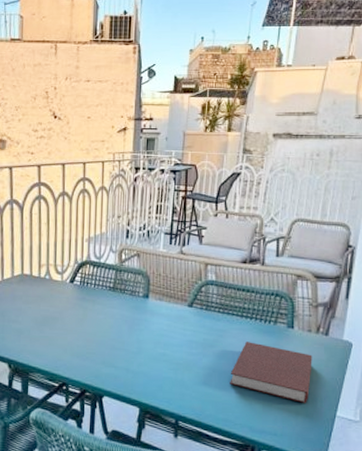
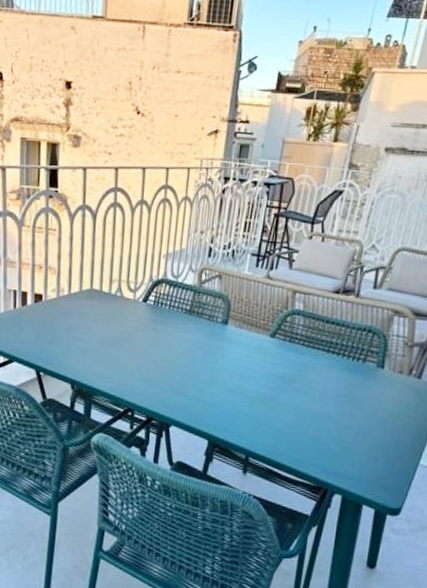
notebook: present [230,342,312,403] -> none [307,379,401,449]

